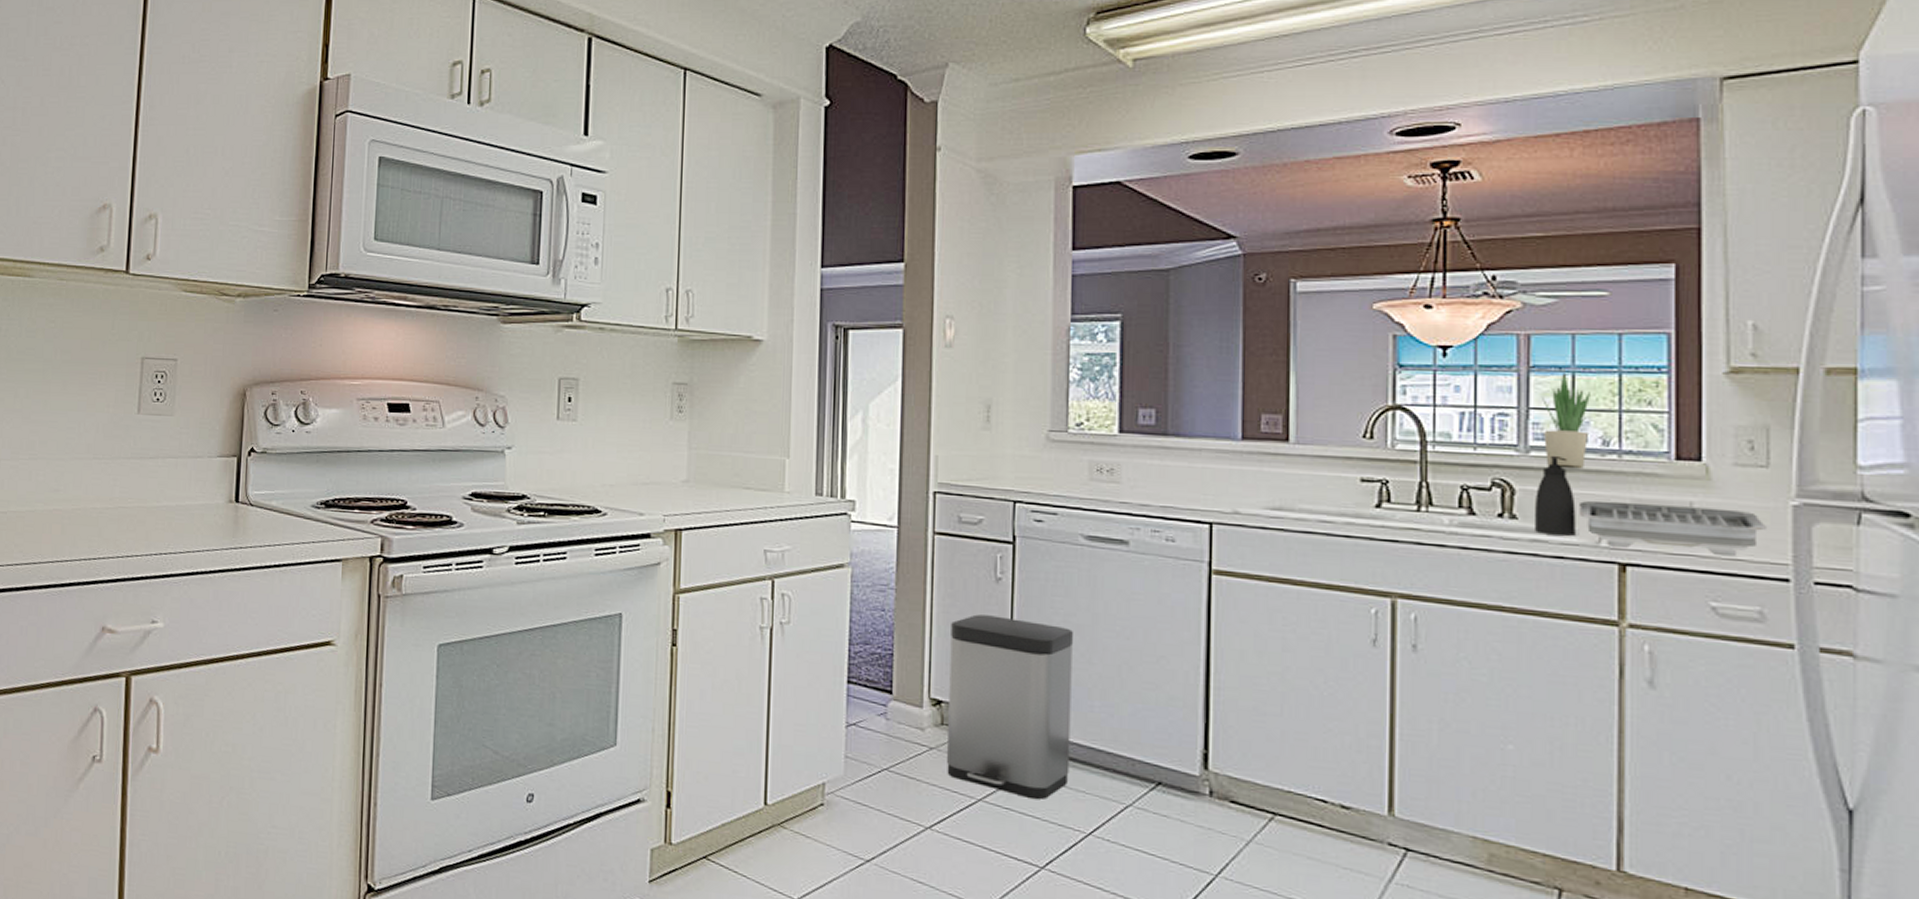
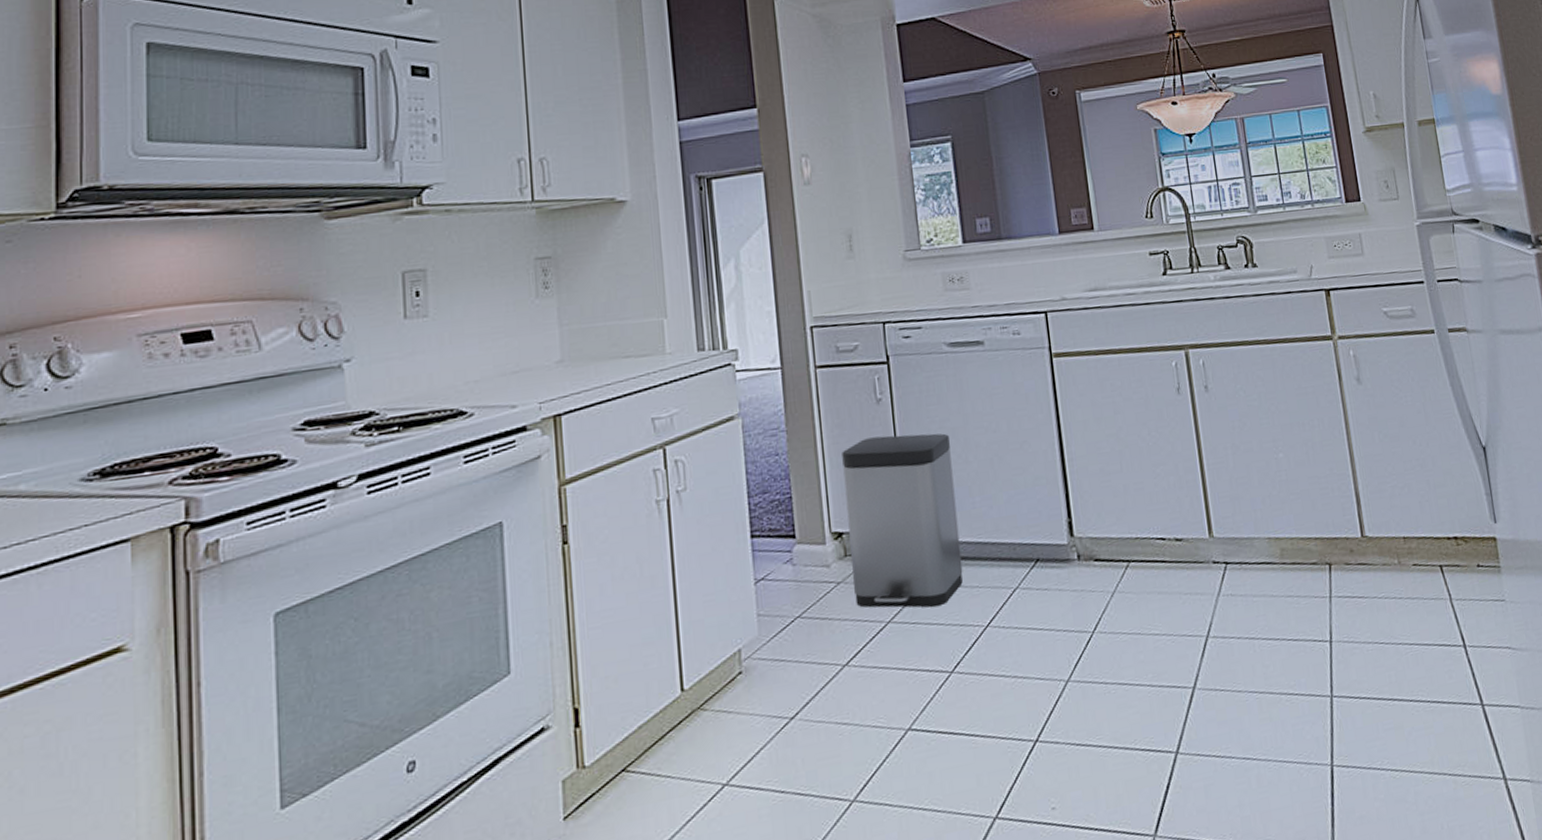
soap dispenser: present [1533,456,1576,536] -> none [1265,212,1296,276]
potted plant: present [1542,372,1590,469] -> none [1258,145,1293,221]
dish rack: present [1580,500,1766,557] -> none [1294,234,1405,278]

